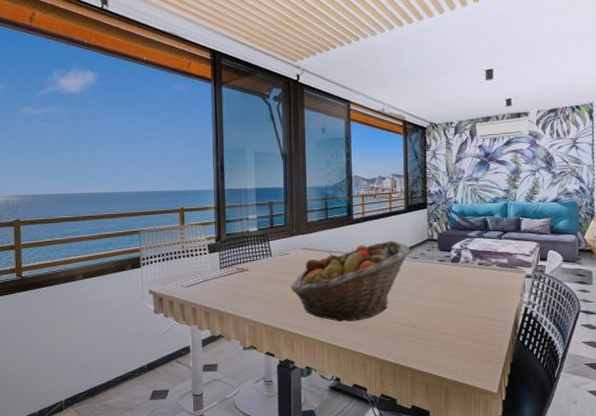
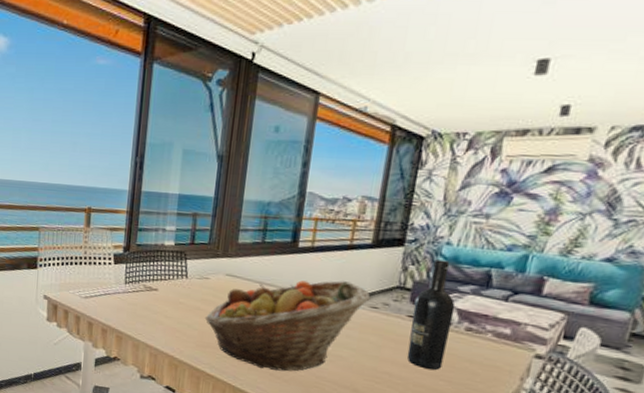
wine bottle: none [441,215,469,300] -> present [406,259,456,370]

